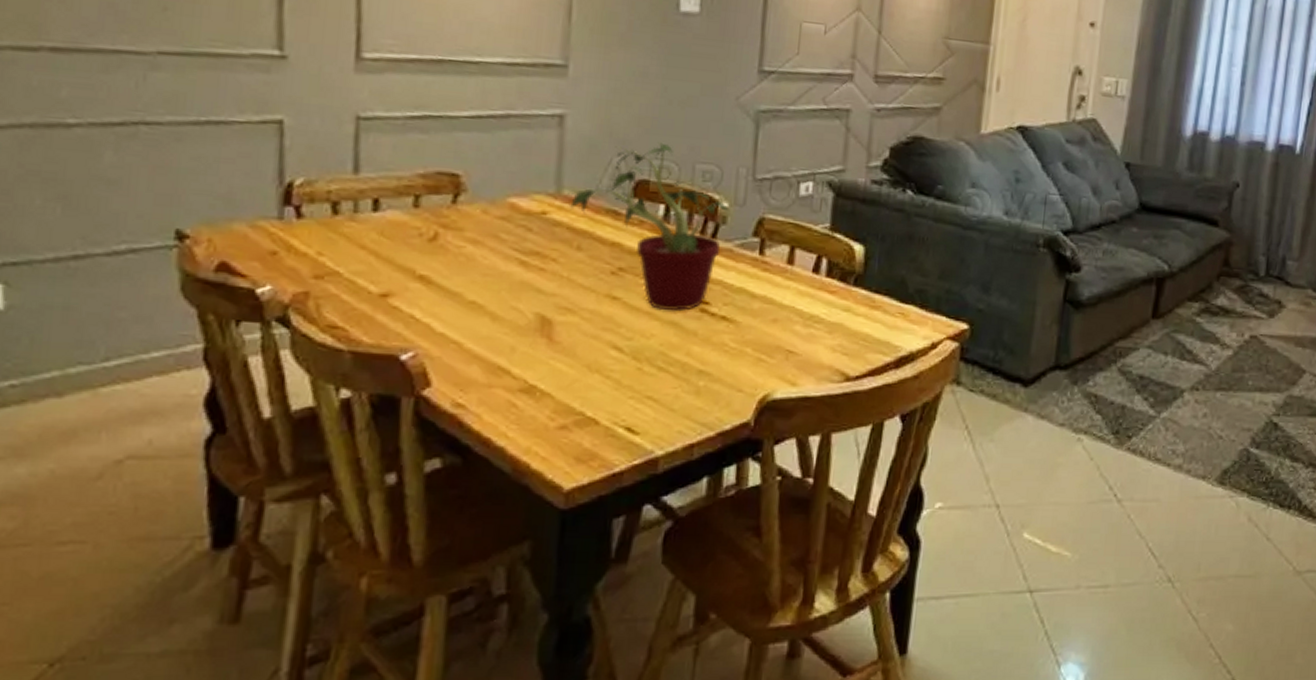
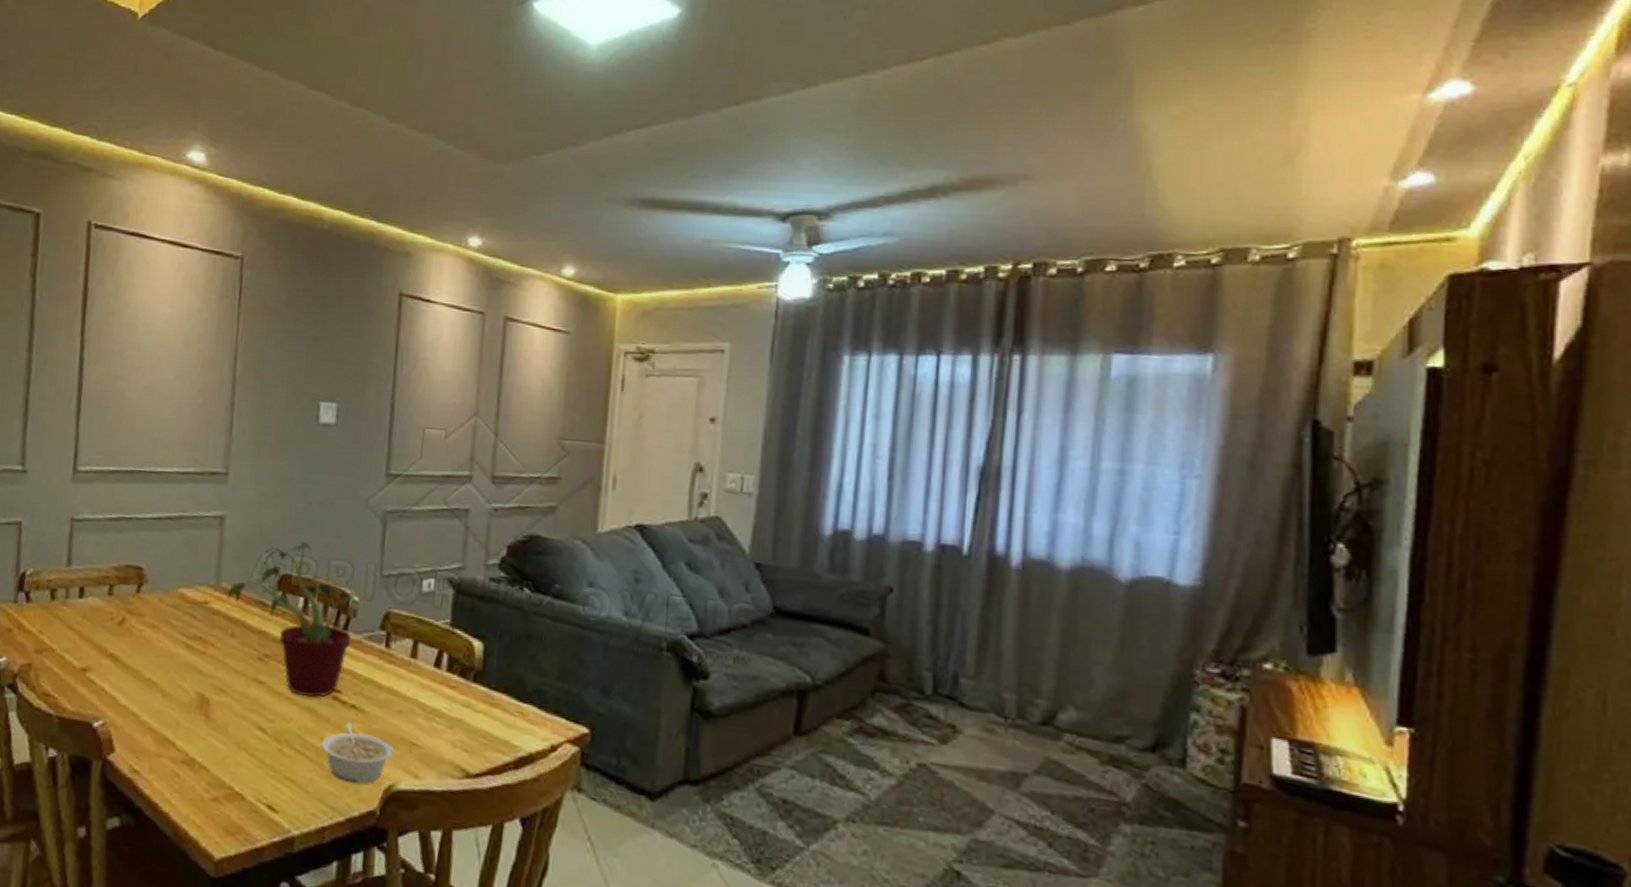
legume: none [687,334,769,397] -> present [321,721,394,784]

